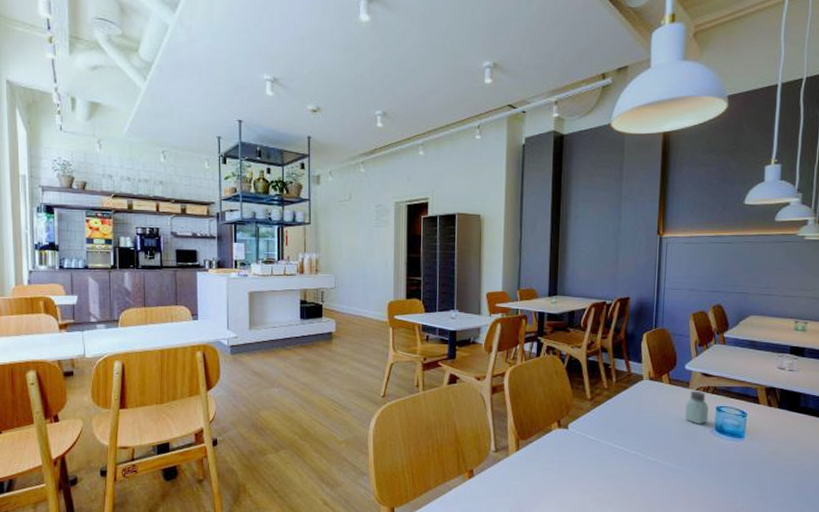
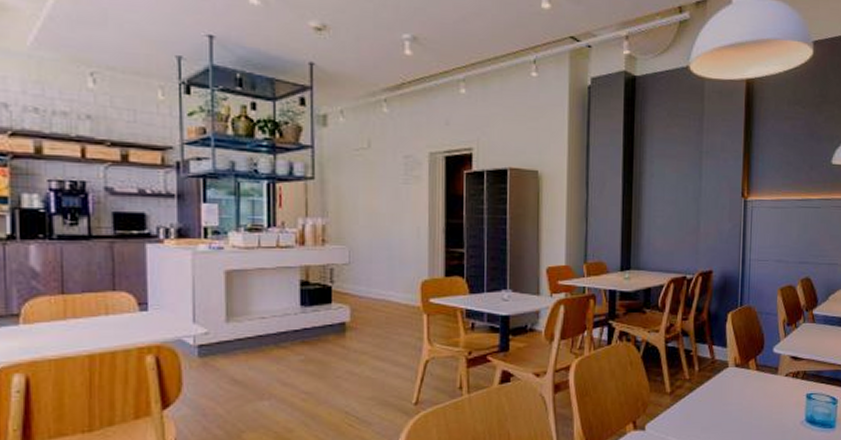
saltshaker: present [685,390,709,425] -> none [774,377,798,416]

